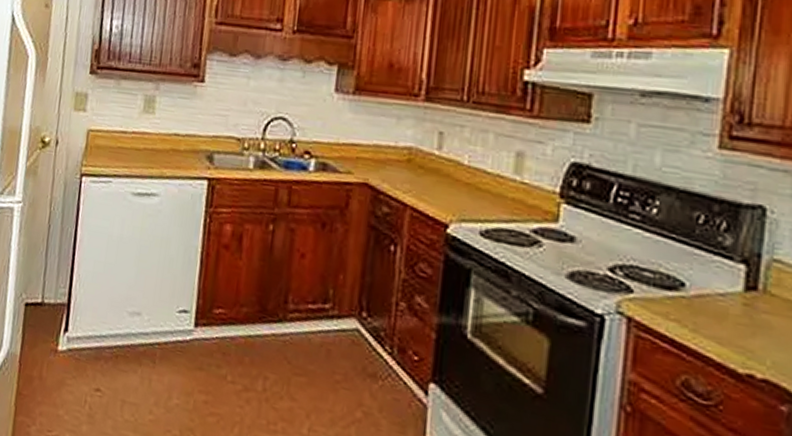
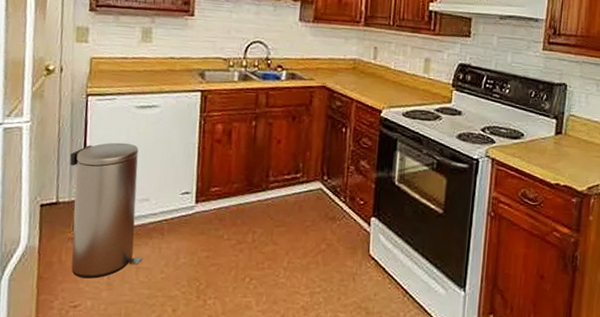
pedal bin: none [51,235,133,406] -> present [70,142,143,279]

